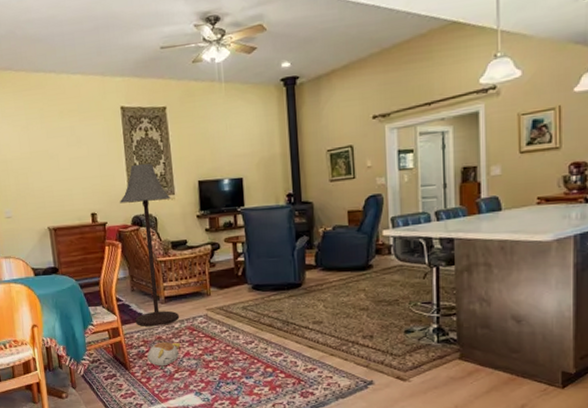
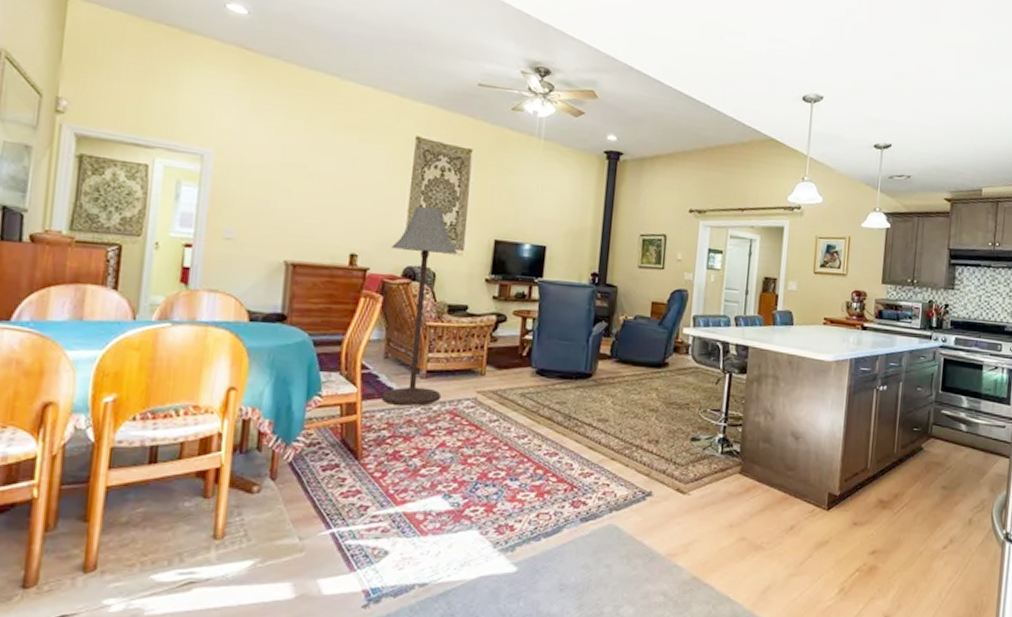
plush toy: present [147,341,181,367] -> none [388,426,437,458]

